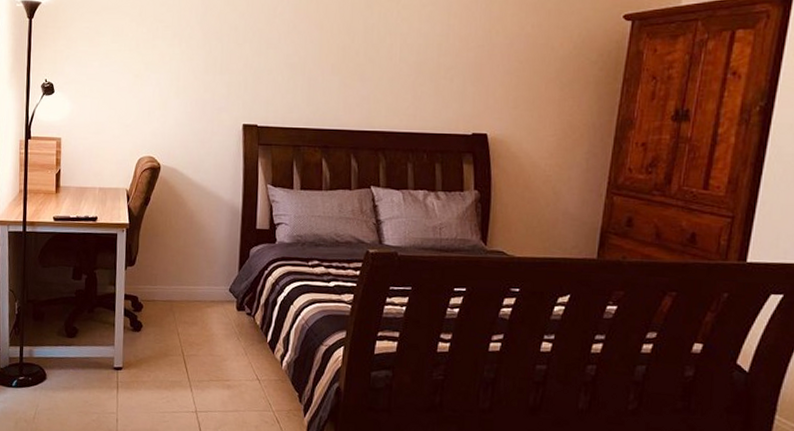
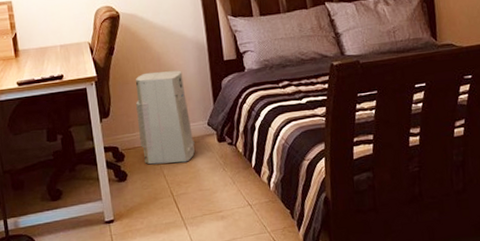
air purifier: none [160,228,214,324] -> present [135,70,195,165]

